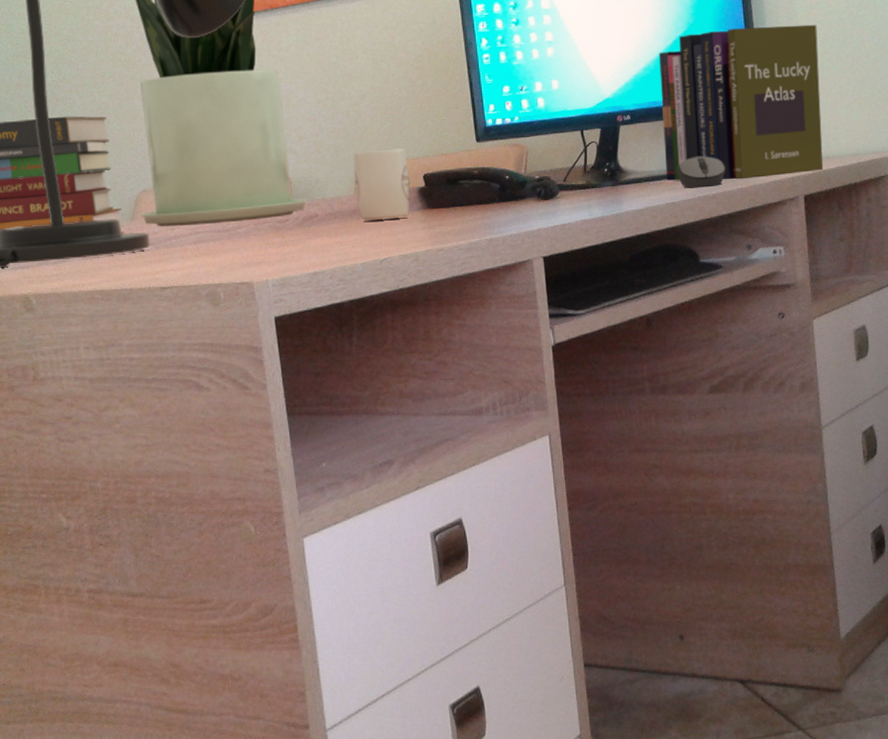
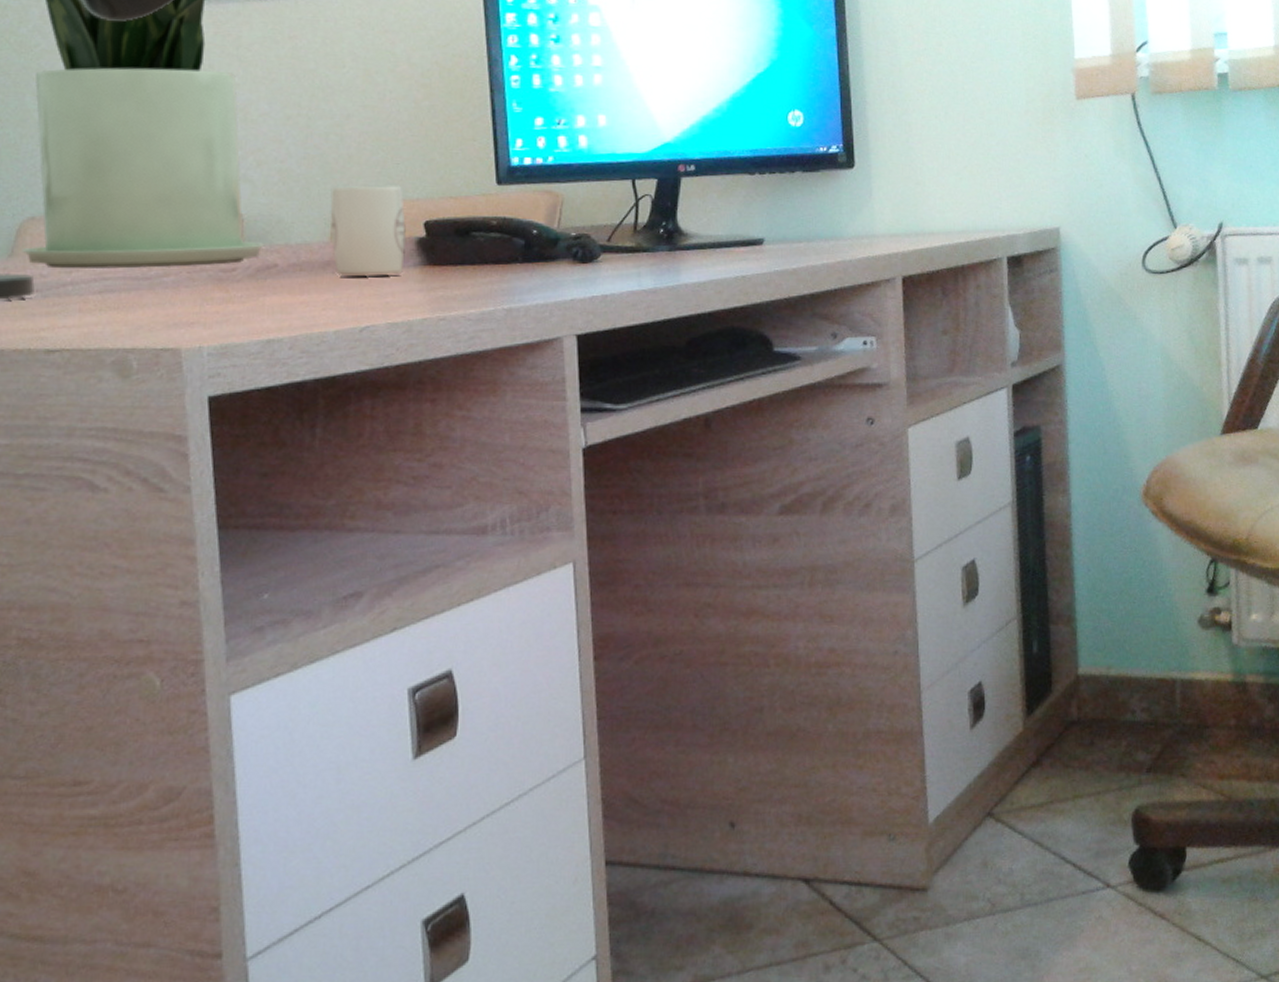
books: present [659,24,824,181] -> none [734,70,926,253]
computer mouse: present [678,156,726,188] -> none [751,221,809,260]

